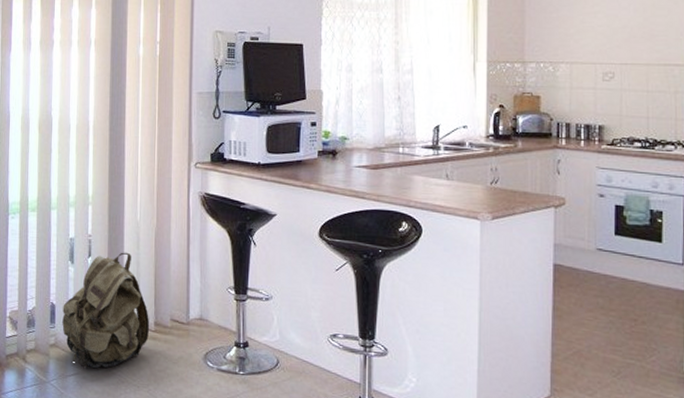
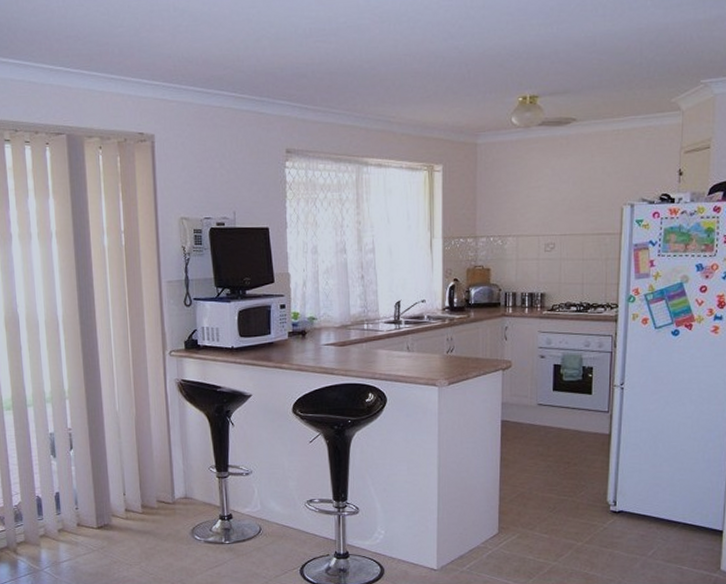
backpack: present [62,252,149,369] -> none [49,442,137,553]

